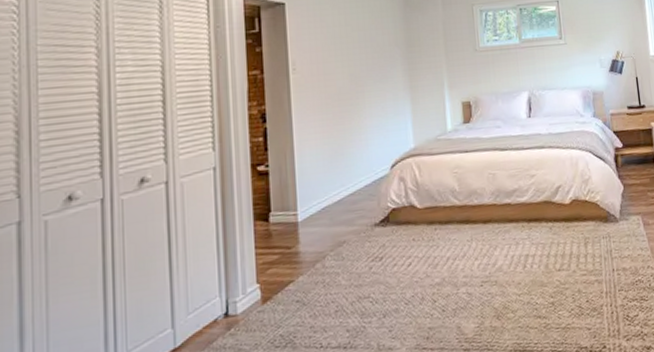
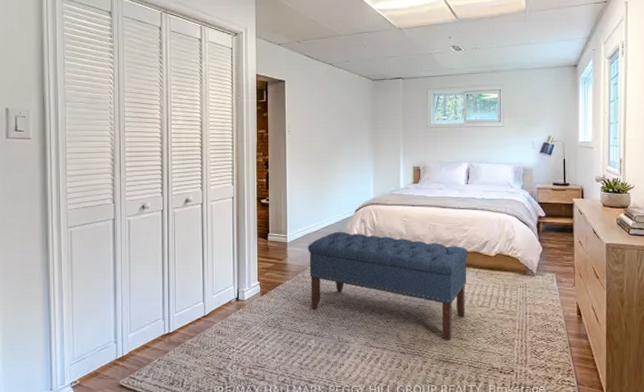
bench: none [328,195,542,323] -> present [308,231,468,341]

